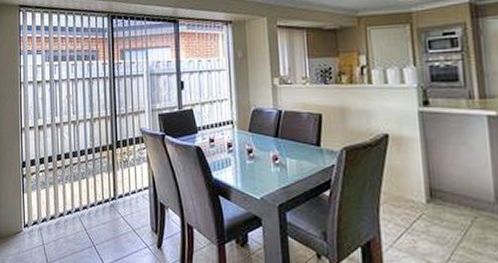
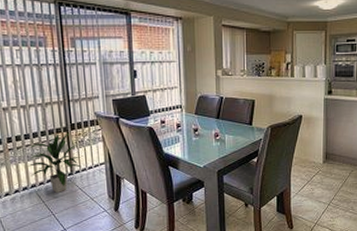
indoor plant: none [73,150,124,220] -> present [27,132,81,193]

